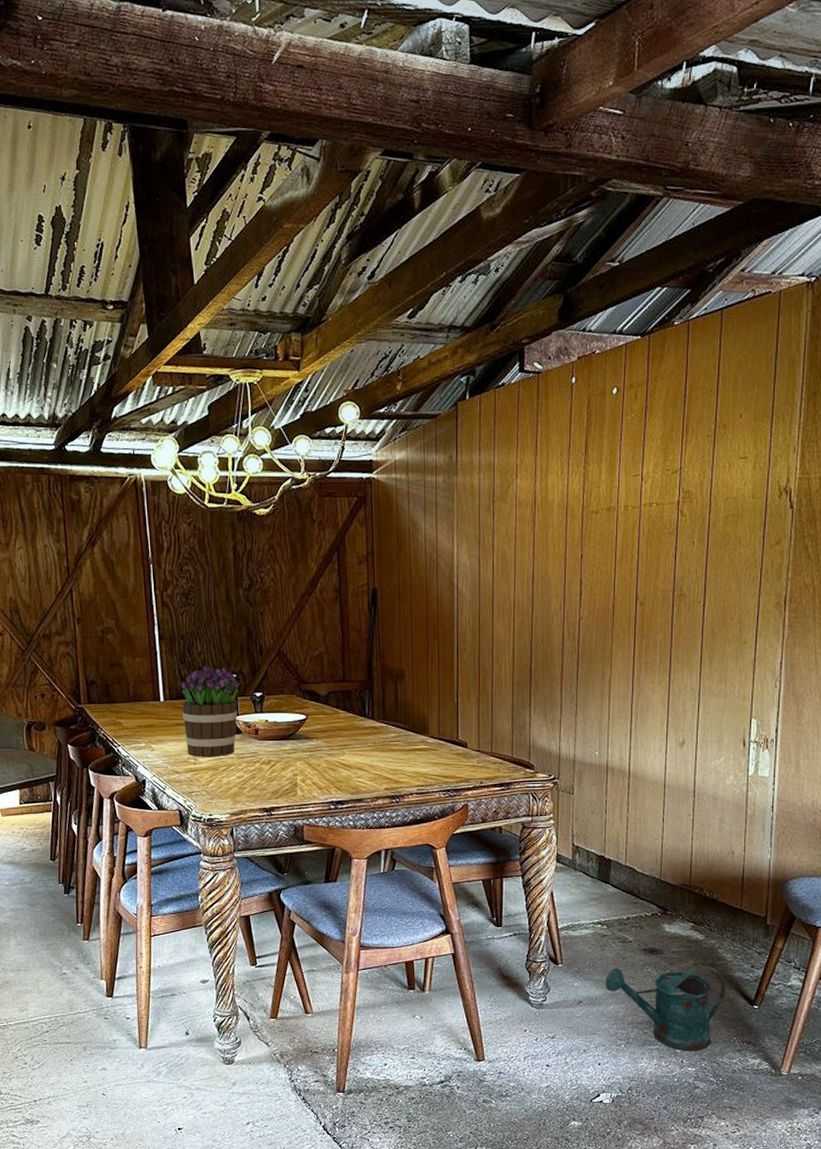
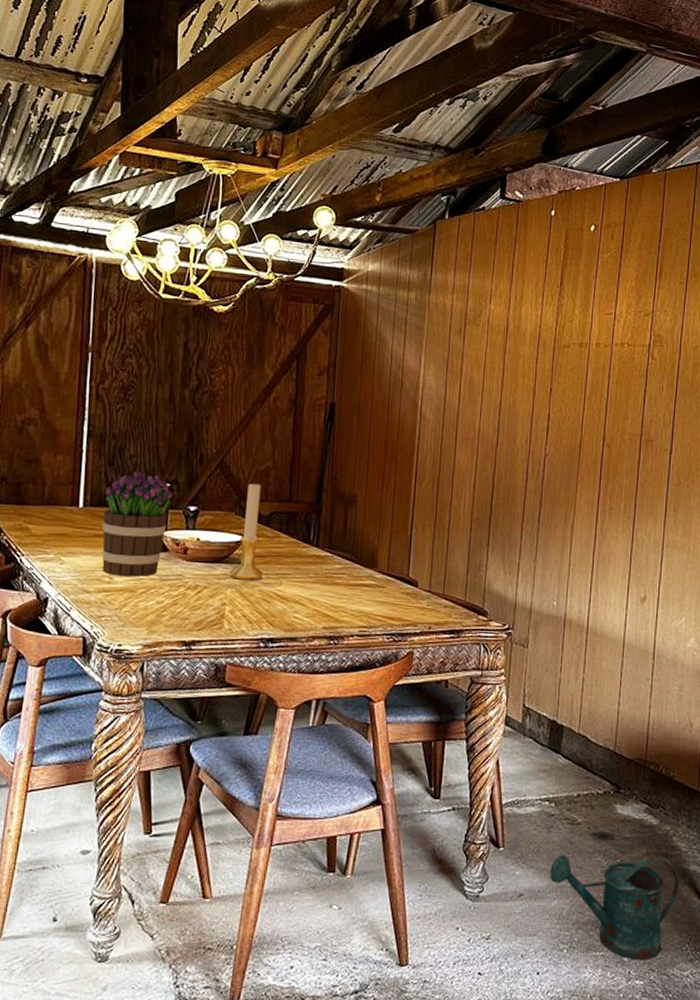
candle holder: none [297,667,327,753] -> present [229,482,263,581]

